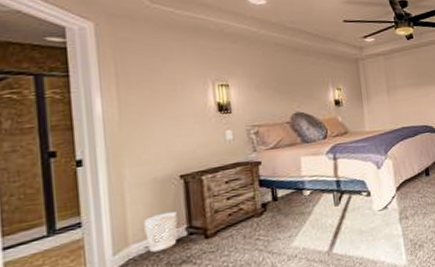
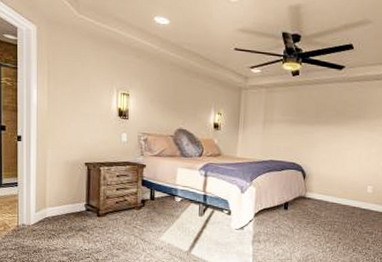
wastebasket: present [144,211,178,253] -> none [57,189,80,218]

